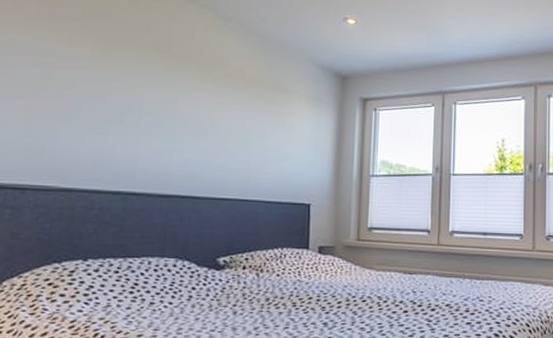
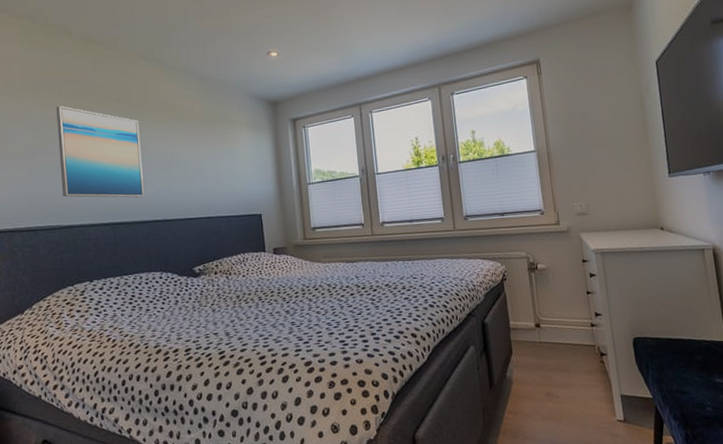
wall art: none [66,42,177,166] -> present [56,105,144,198]

